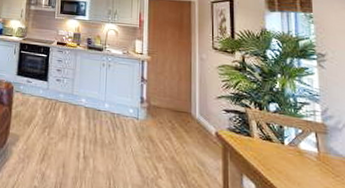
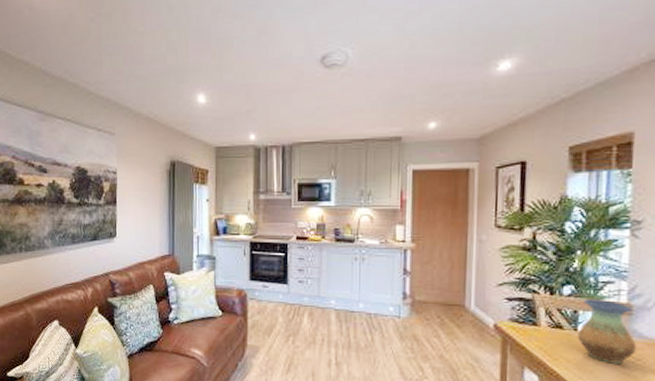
vase: none [285,116,334,179] -> present [578,298,637,364]

